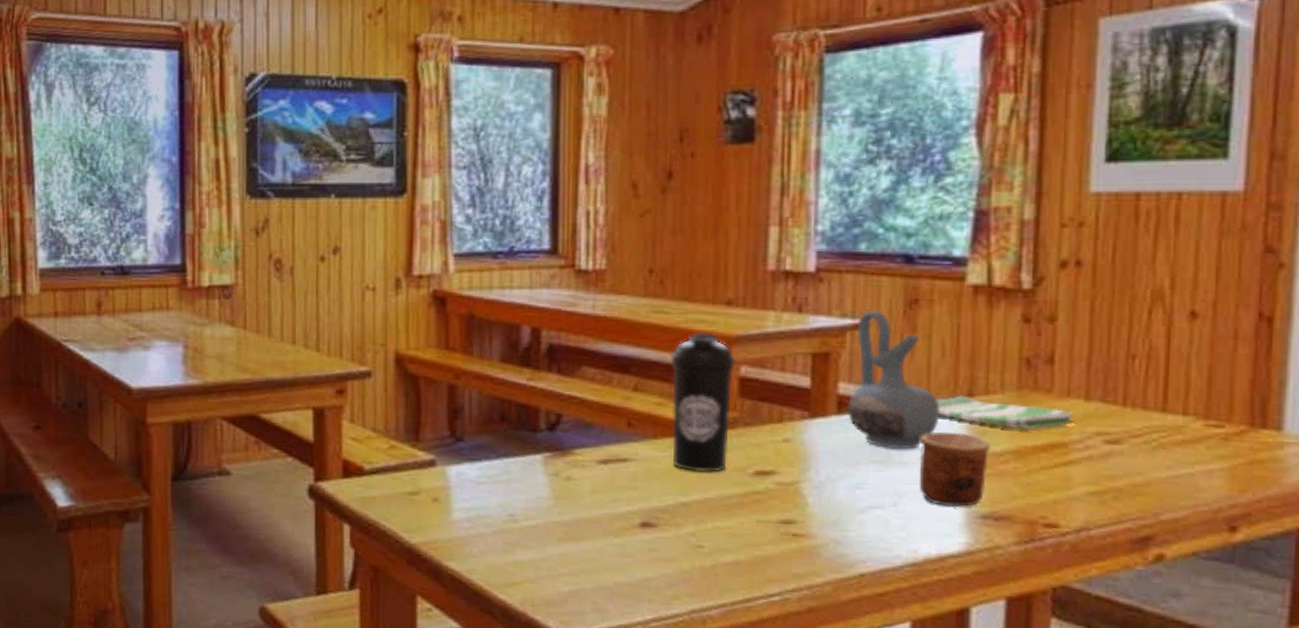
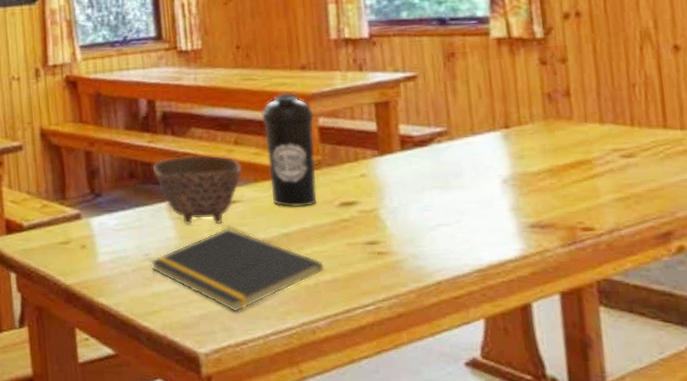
notepad: none [515,490,727,592] -> present [150,228,325,312]
bowl: none [529,400,639,486] -> present [152,155,242,225]
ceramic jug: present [847,311,940,449] -> none [408,65,485,176]
cup: present [919,431,990,507] -> none [471,158,529,220]
dish towel: present [935,395,1075,430] -> none [479,127,594,152]

